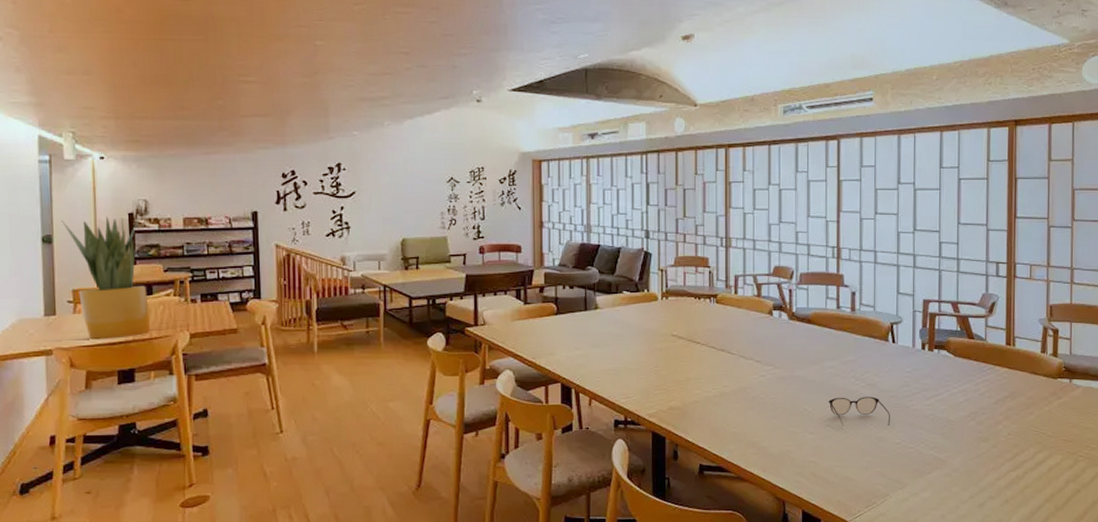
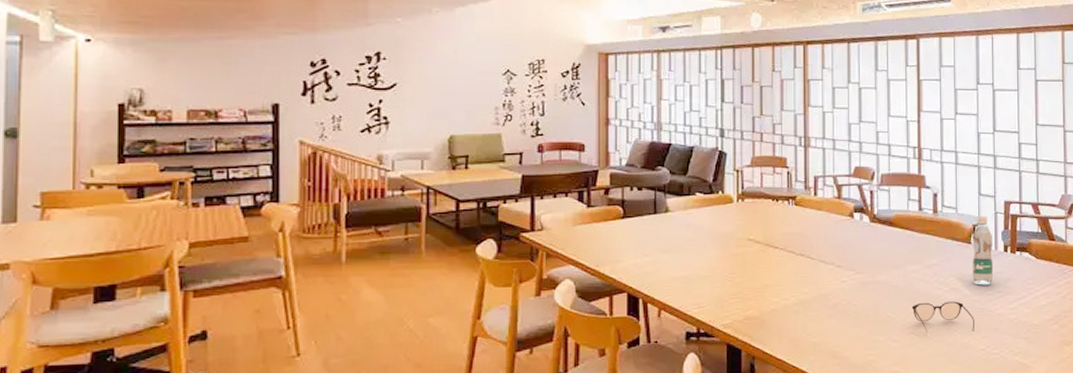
planter: present [61,216,151,340] -> none [31,107,140,252]
bottle: none [889,314,911,382] -> present [972,216,994,285]

